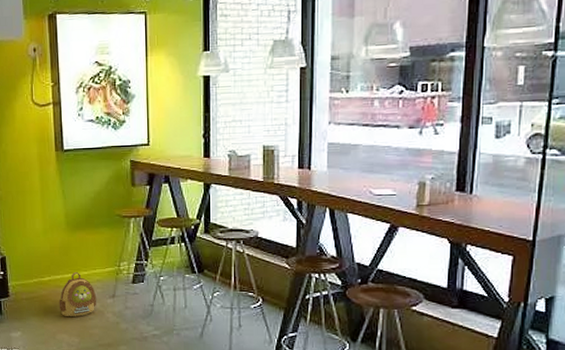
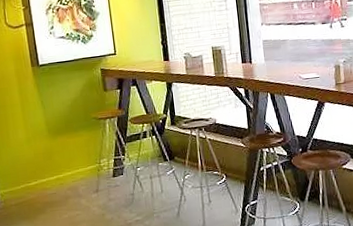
backpack: present [59,272,96,317] -> none [47,174,82,216]

